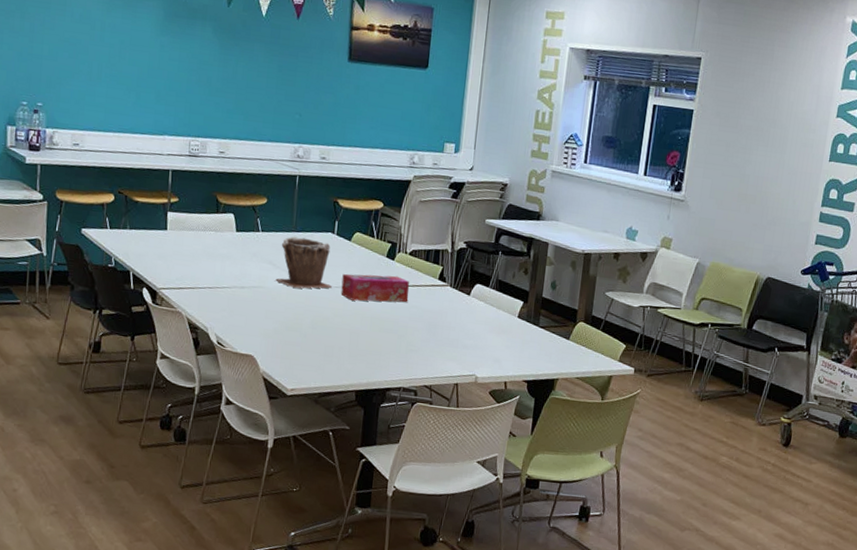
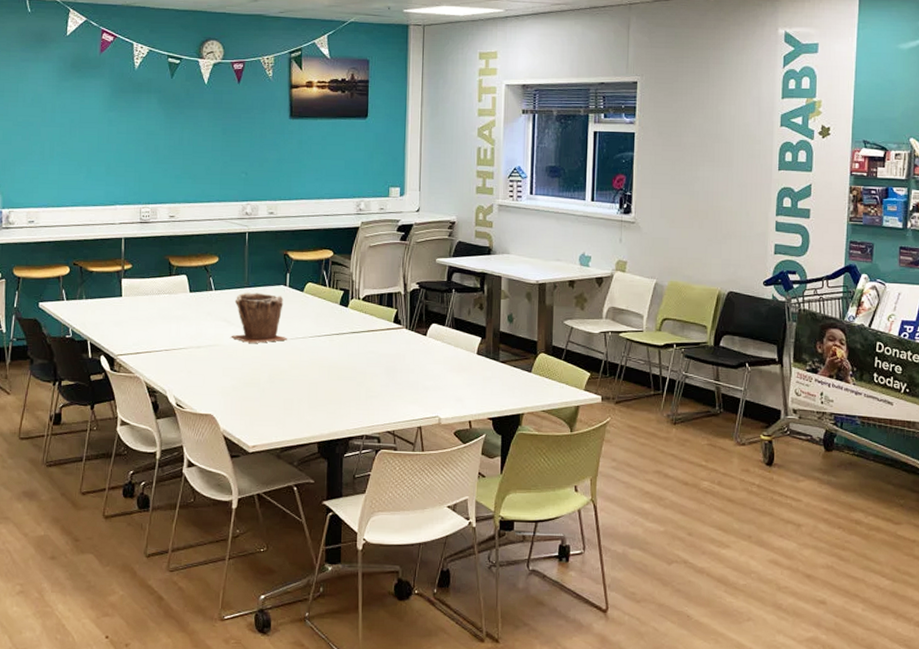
tissue box: present [341,273,410,303] -> none [296,322,365,351]

